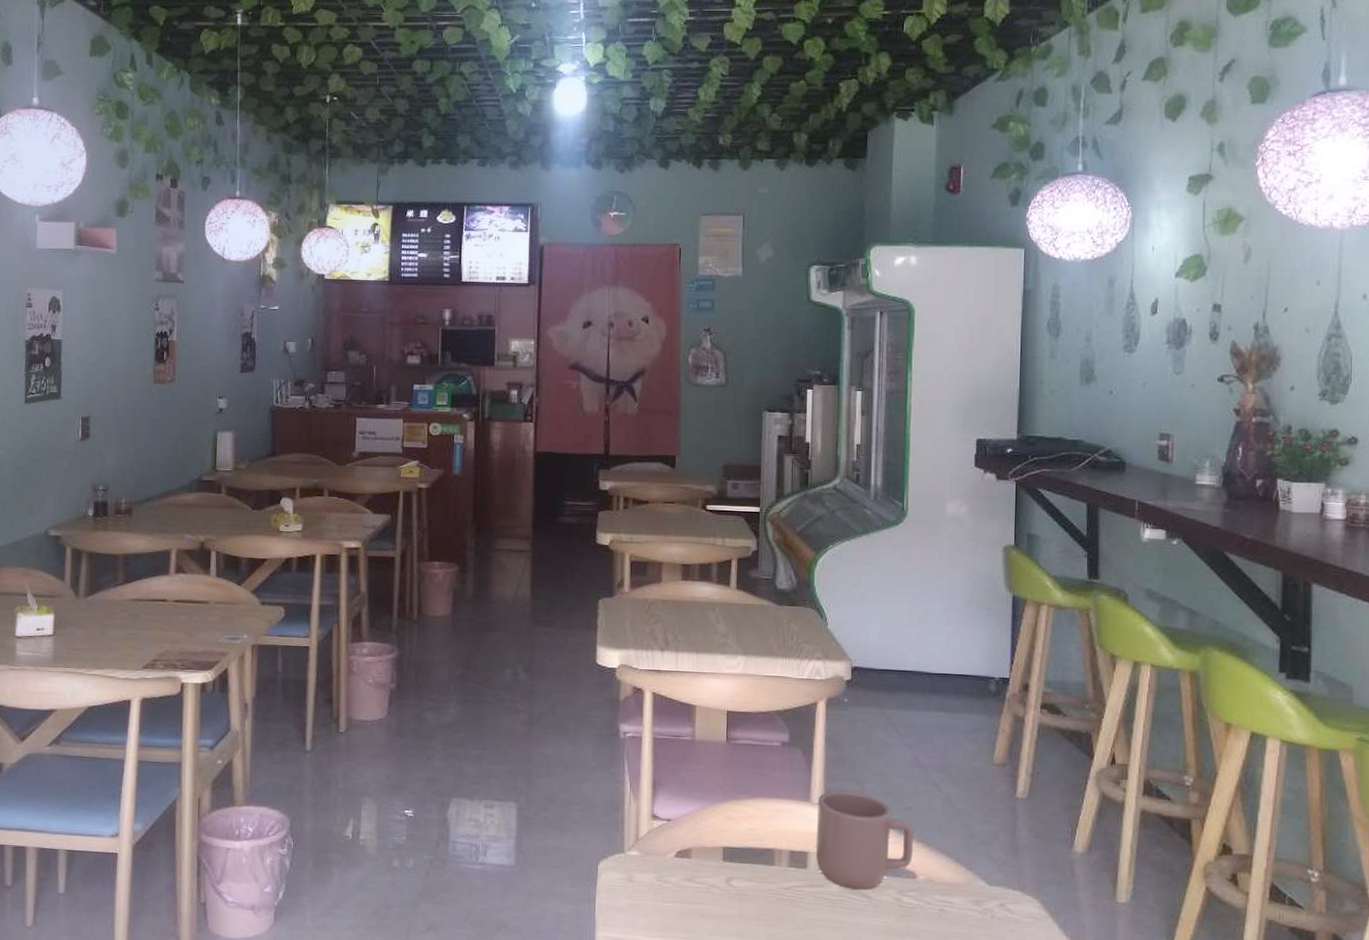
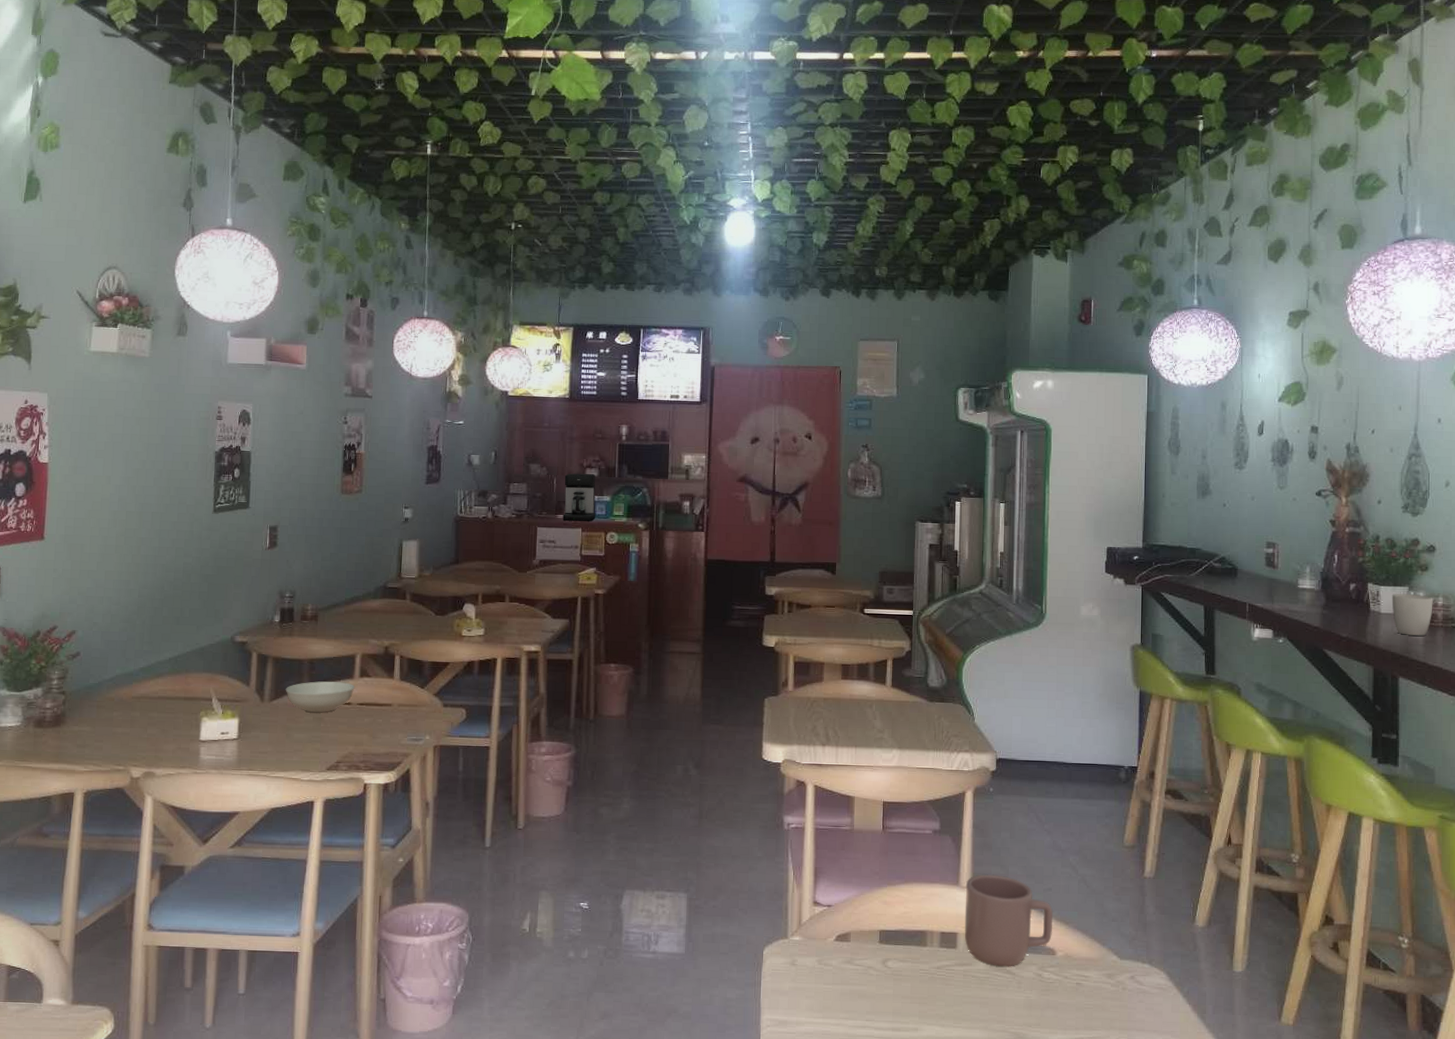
bowl: none [100,577,171,610] -> present [285,681,355,713]
coffee maker: none [383,360,418,413] -> present [562,473,596,522]
cup: none [1305,491,1354,538] -> present [1392,594,1433,636]

